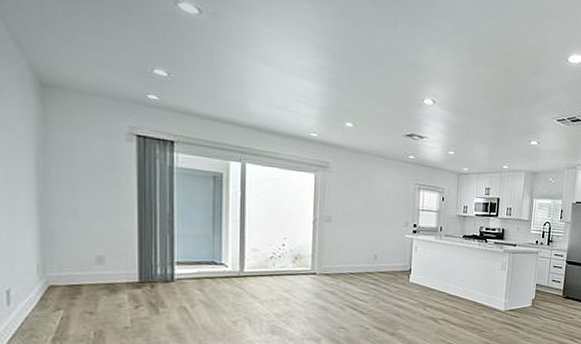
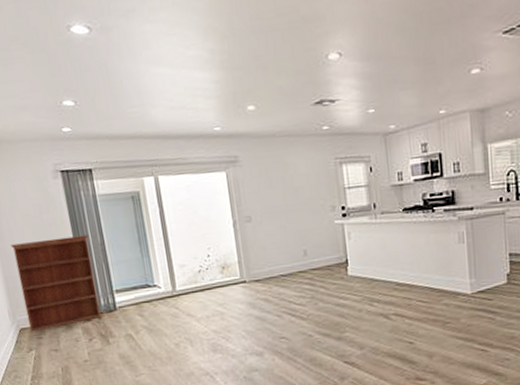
bookcase: none [56,196,156,291] -> present [10,235,101,332]

